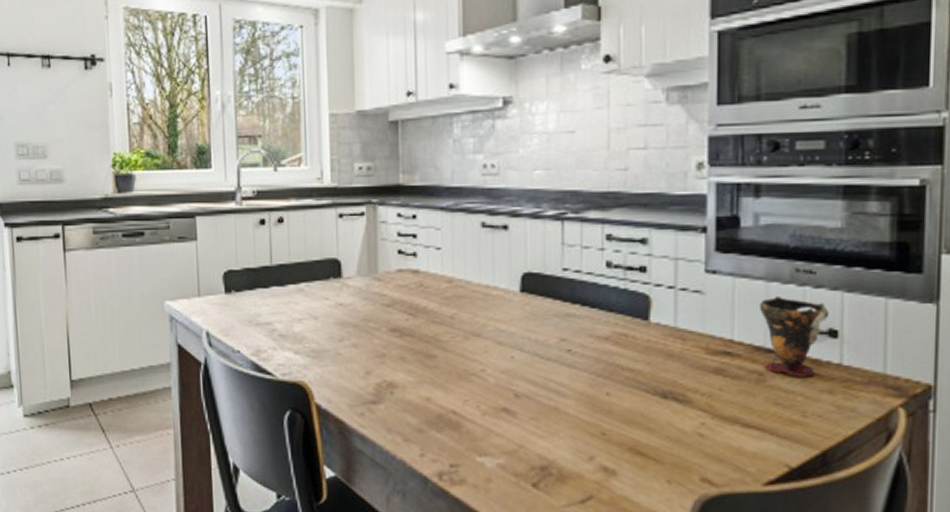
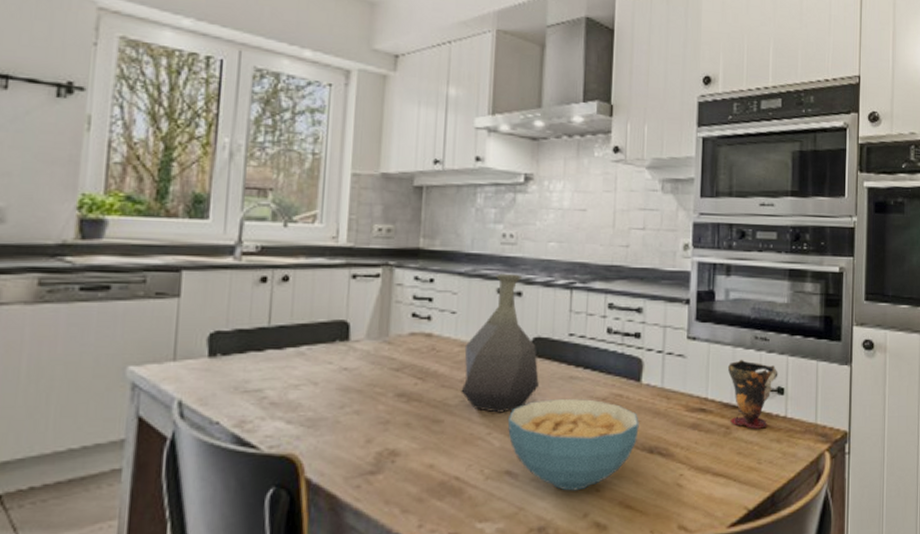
vase: none [451,206,532,350] -> present [461,273,539,413]
cereal bowl: none [501,336,649,433] -> present [507,398,639,491]

